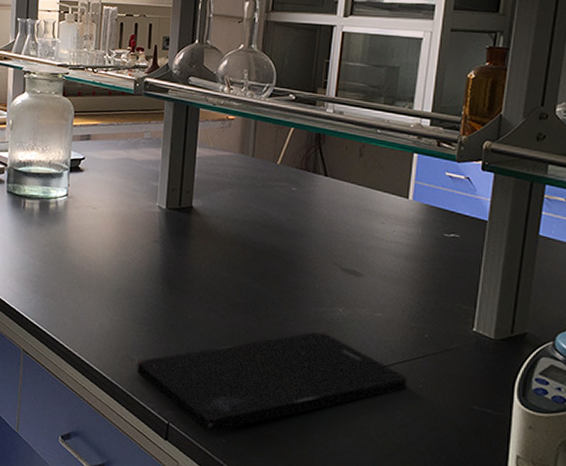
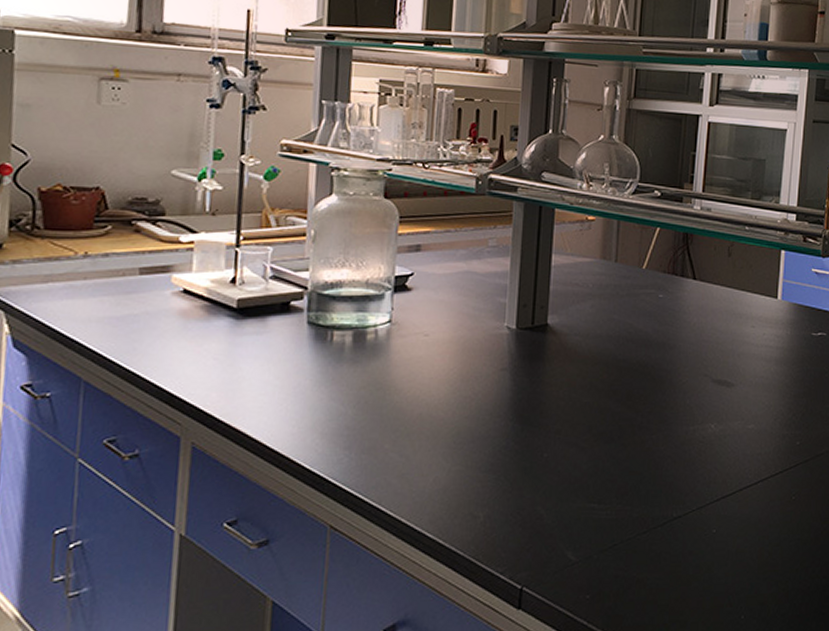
smartphone: present [137,331,407,432] -> none [482,452,781,590]

